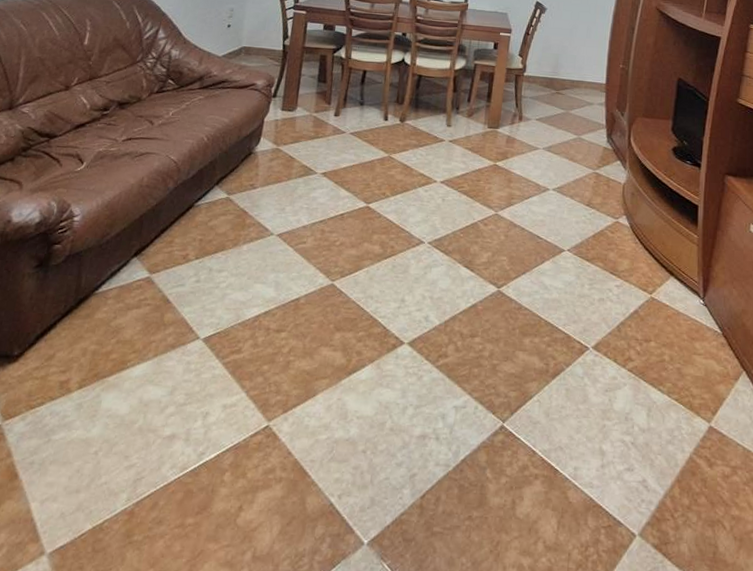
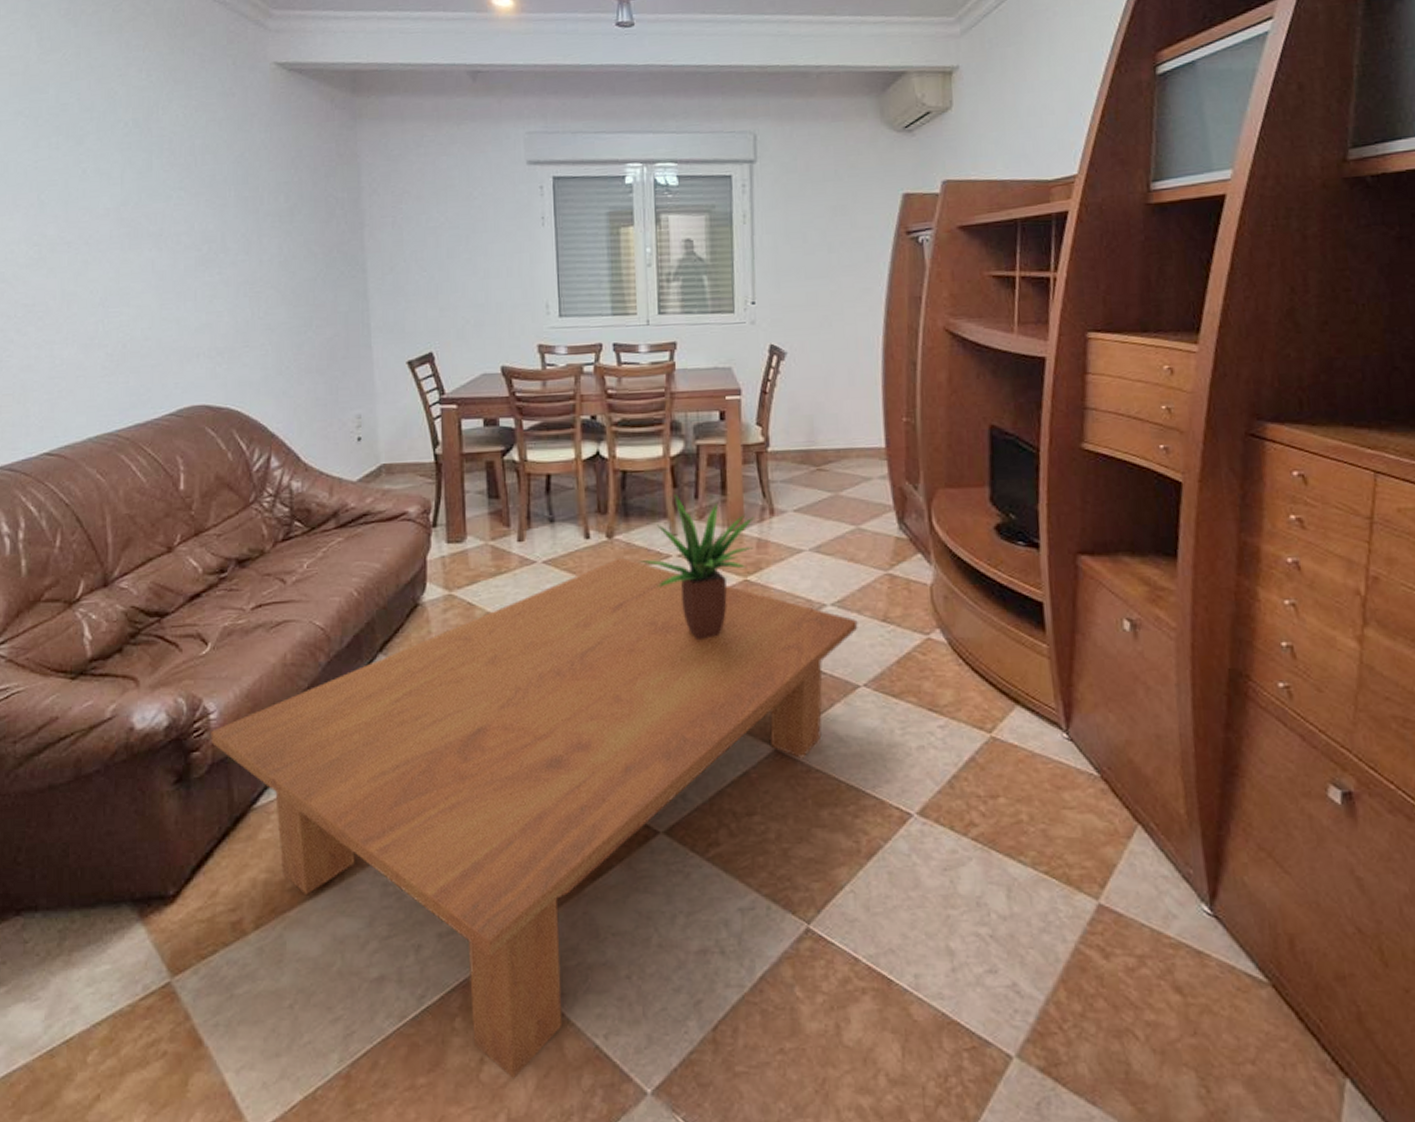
coffee table: none [71,137,570,525] -> present [211,557,858,1080]
potted plant: none [420,96,508,205] -> present [639,493,755,641]

